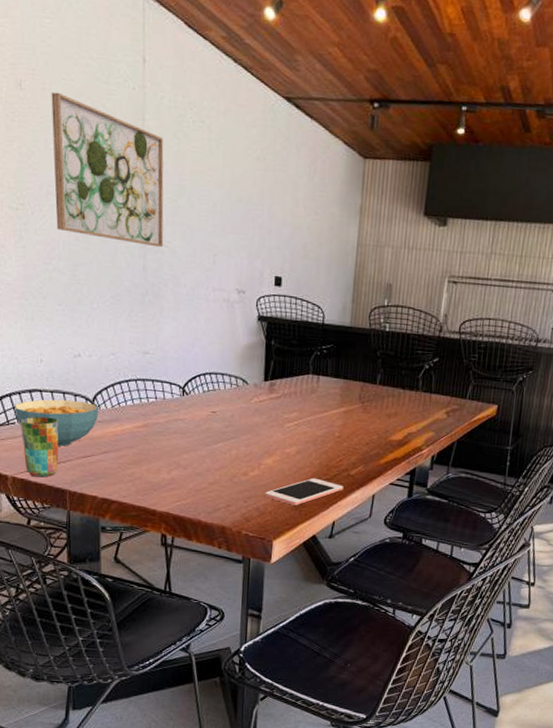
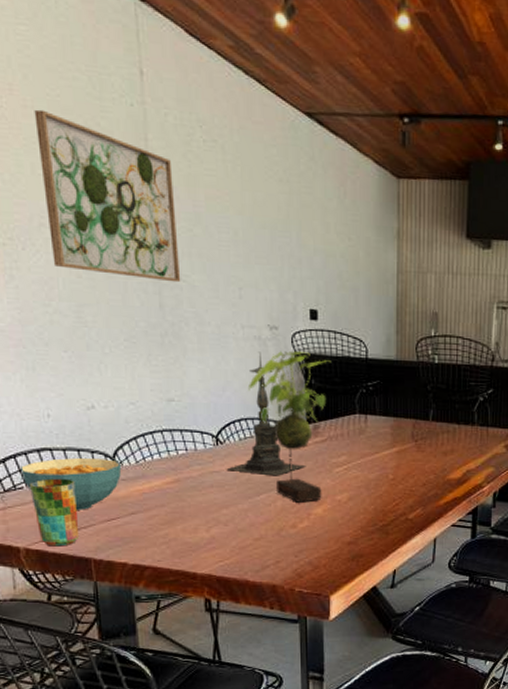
candle holder: none [189,313,261,427] -> present [226,351,306,476]
plant: none [214,313,291,453] -> present [247,350,332,503]
cell phone: present [264,477,344,506] -> none [317,525,402,556]

